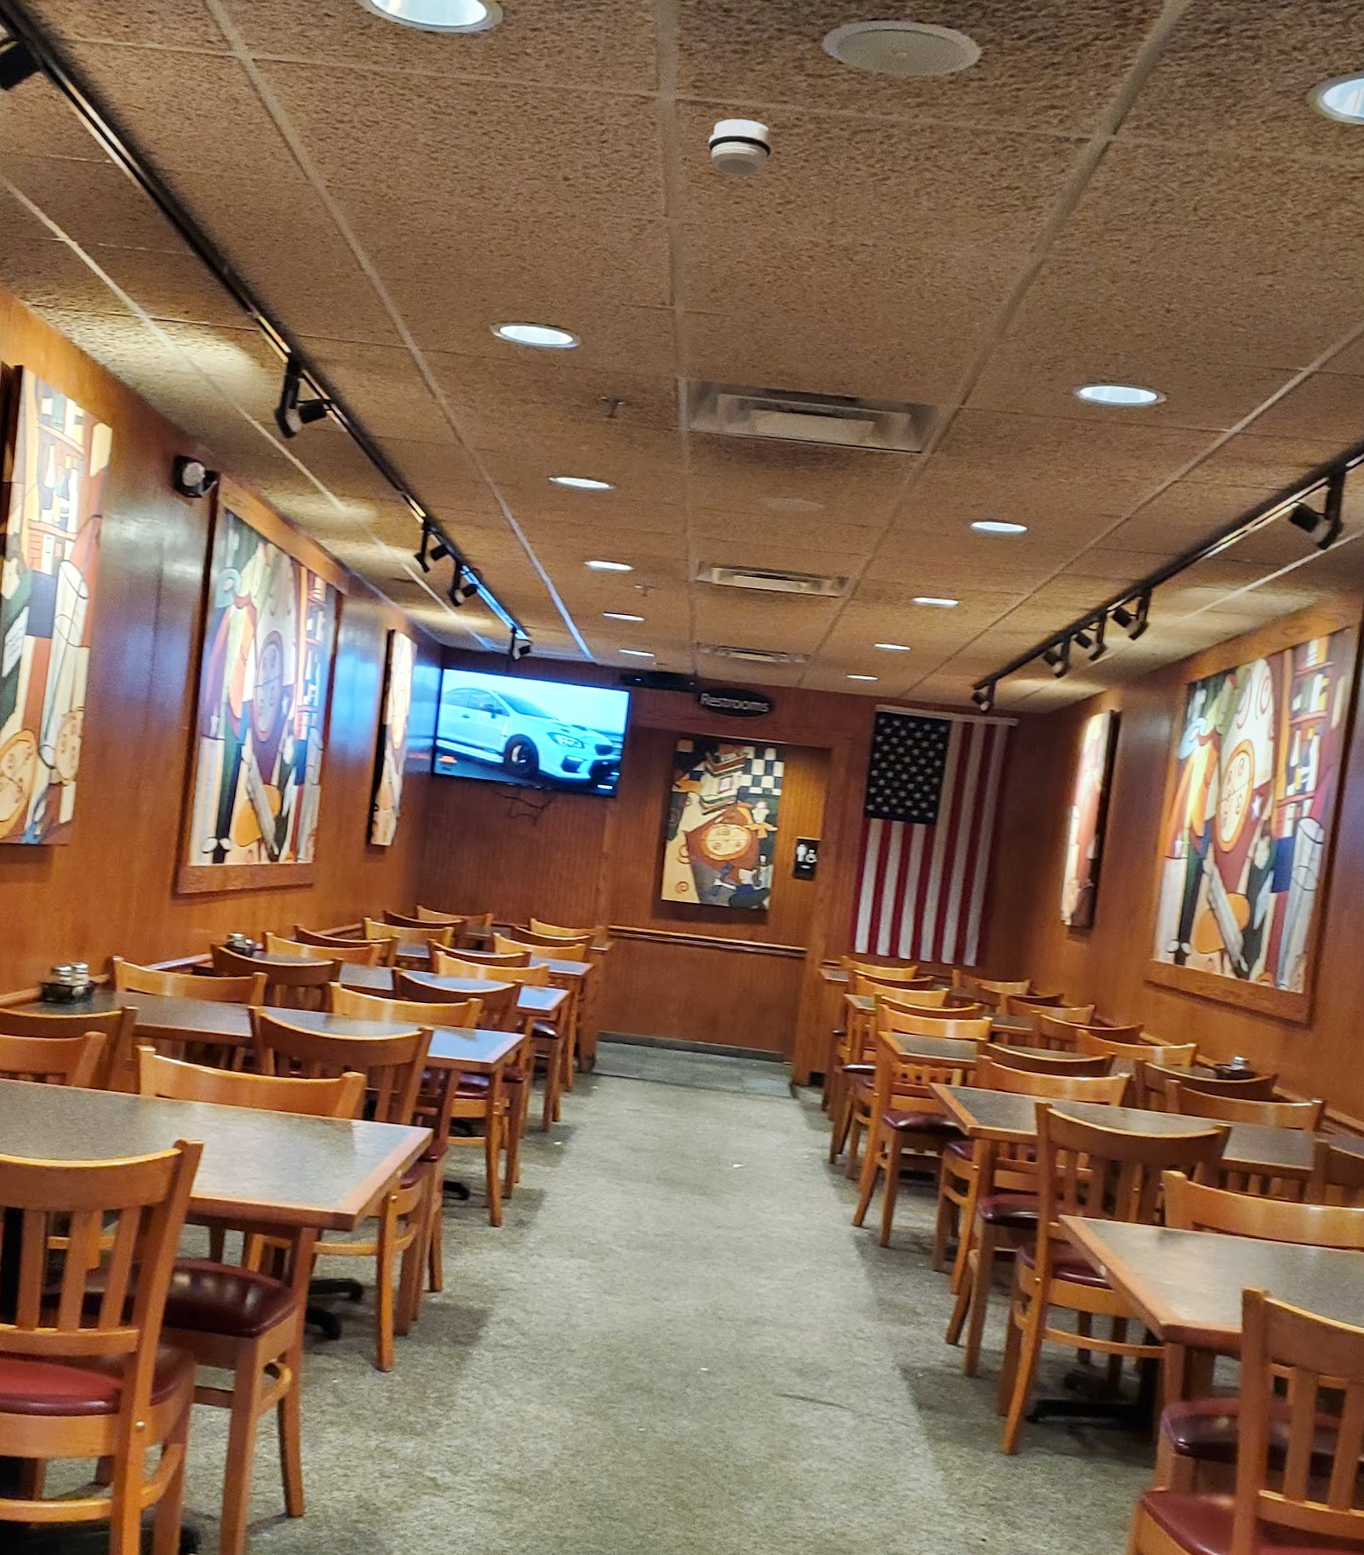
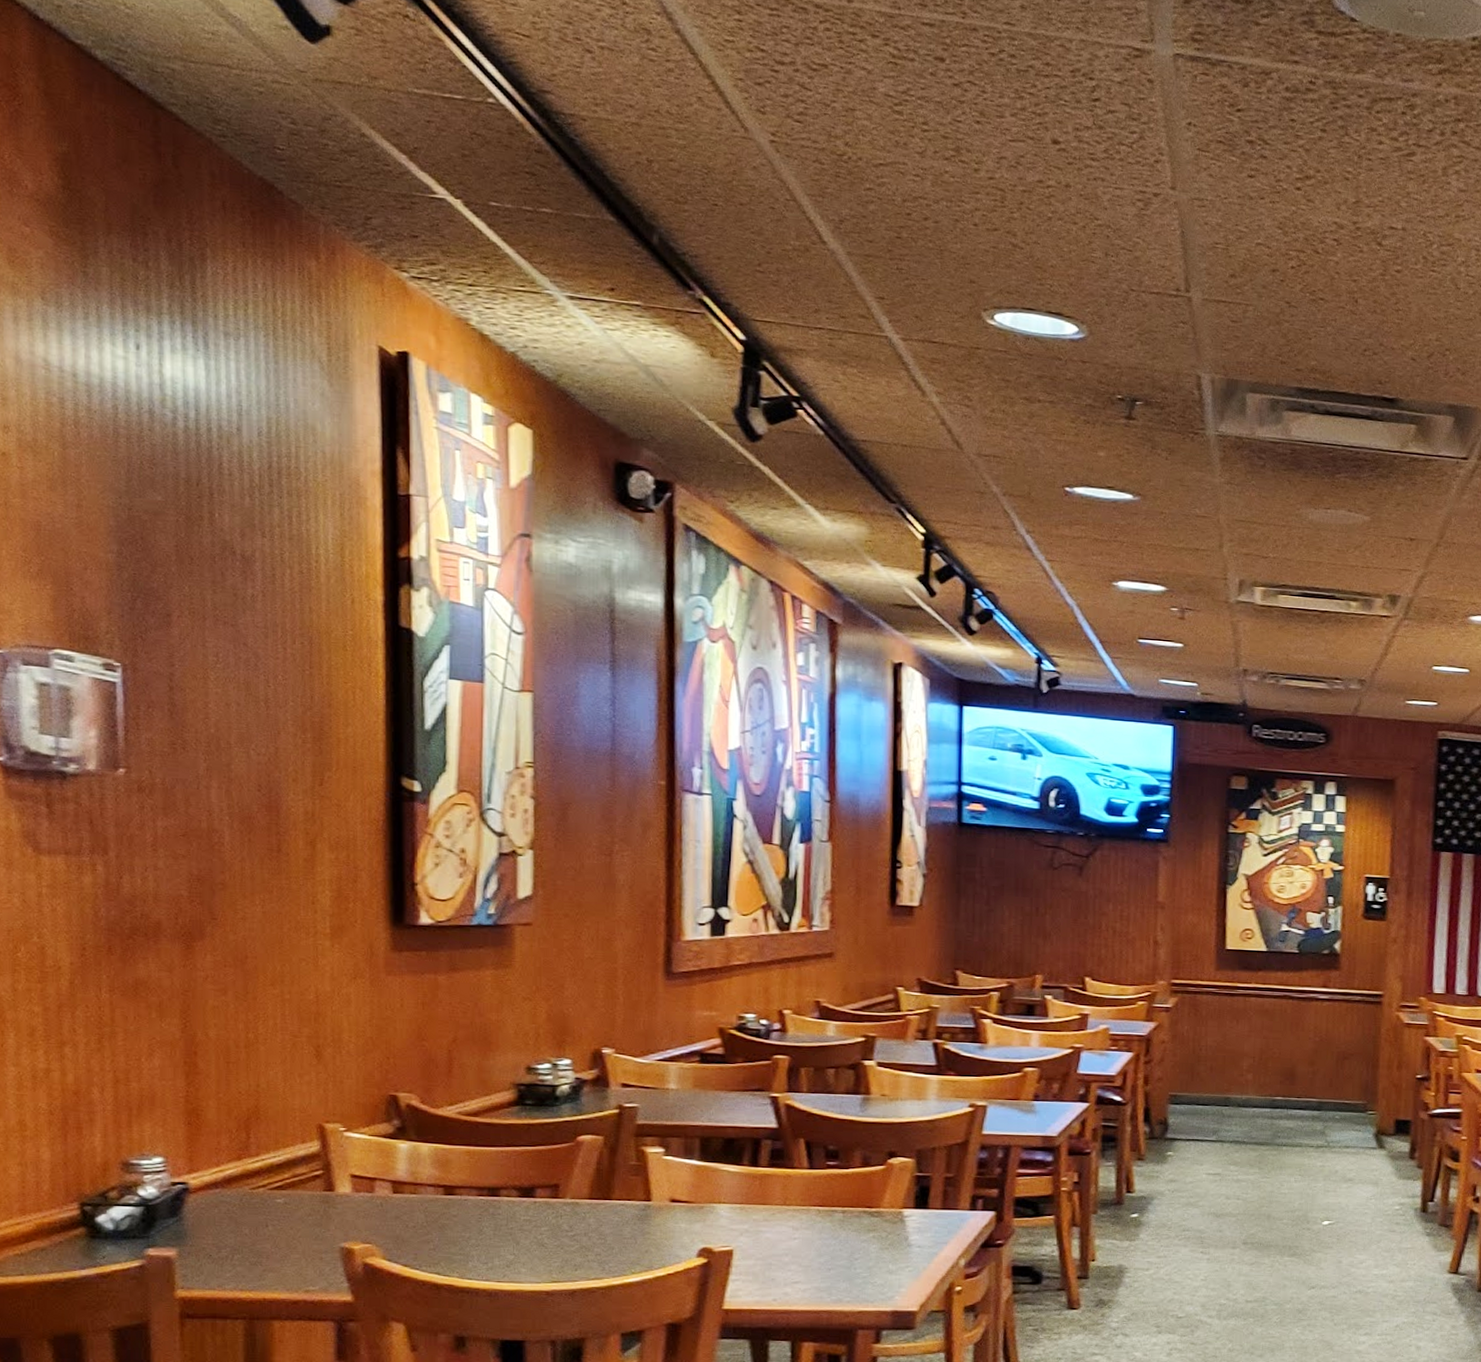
smoke detector: present [708,119,773,177] -> none [1215,79,1286,147]

